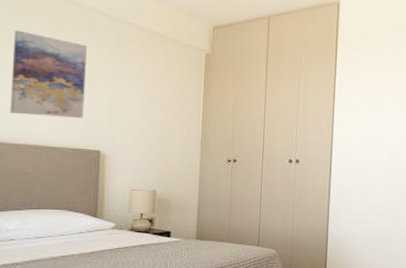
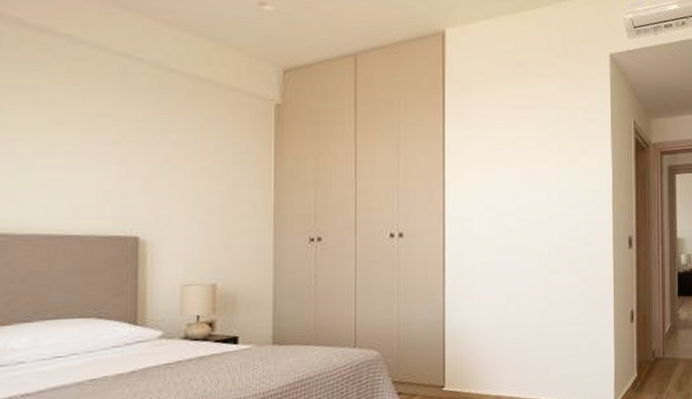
wall art: present [10,30,87,118] -> none [12,84,116,196]

